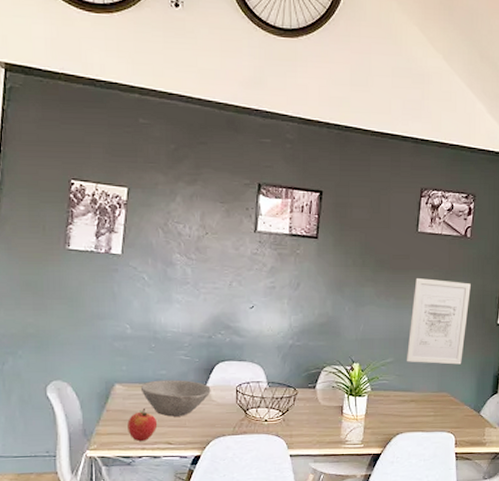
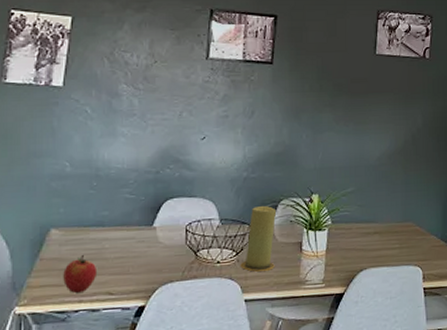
bowl: present [140,379,211,417] -> none [79,220,158,263]
candle: none [286,371,320,431] -> present [240,205,277,272]
wall art: present [406,278,471,365] -> none [368,102,432,192]

